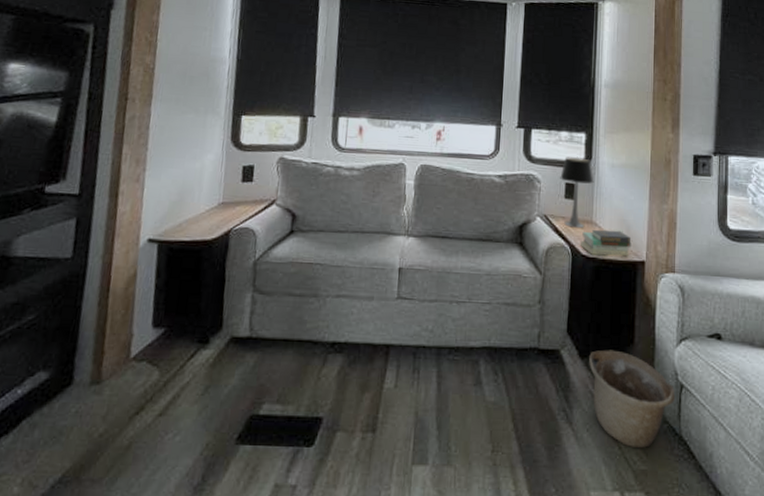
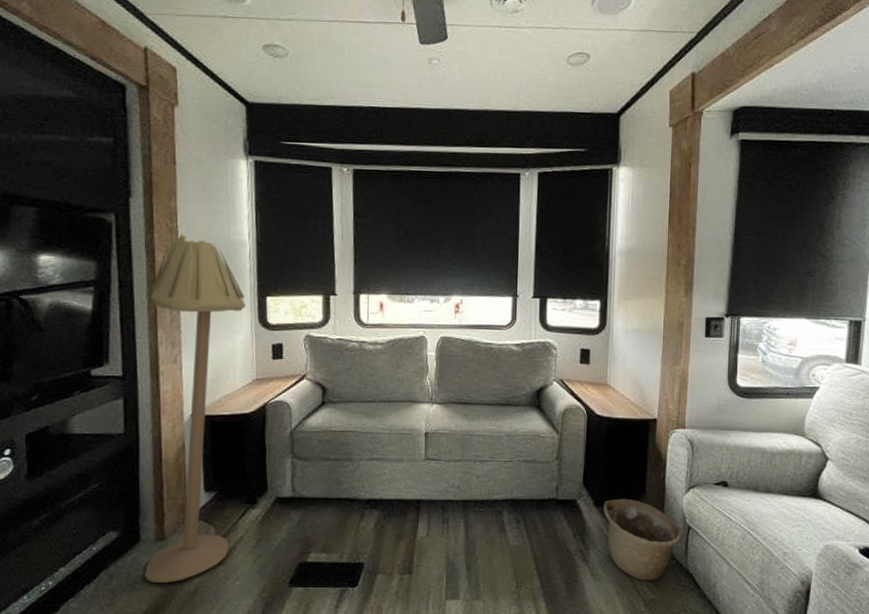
floor lamp: none [72,48,220,436] -> present [145,234,246,583]
table lamp: present [560,156,594,229] -> none [575,323,608,392]
books: present [581,229,631,257] -> none [596,391,644,415]

